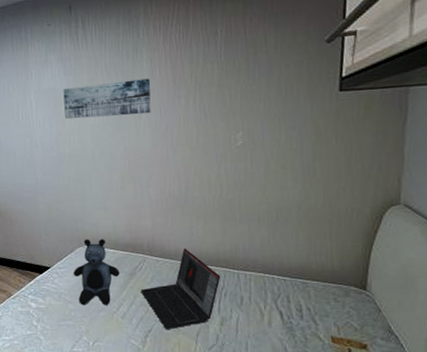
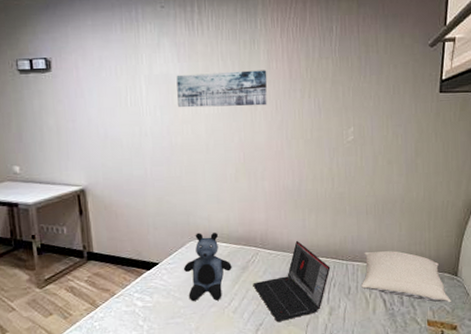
pillow: none [255,260,359,319] -> present [362,250,451,303]

